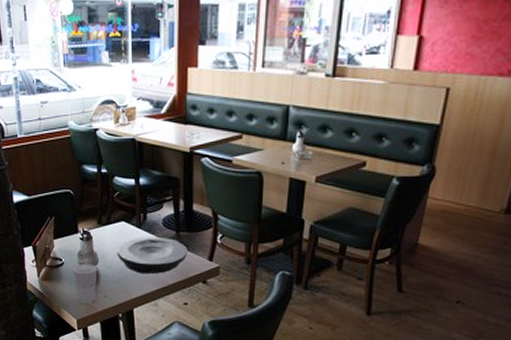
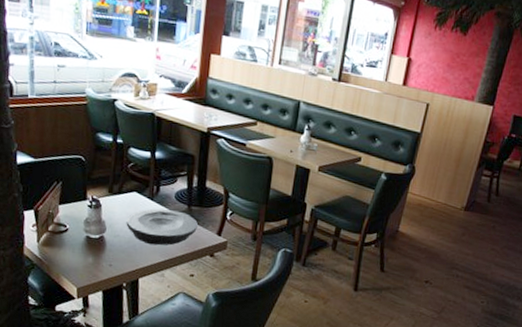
cup: present [72,263,98,304] -> none [77,231,105,272]

